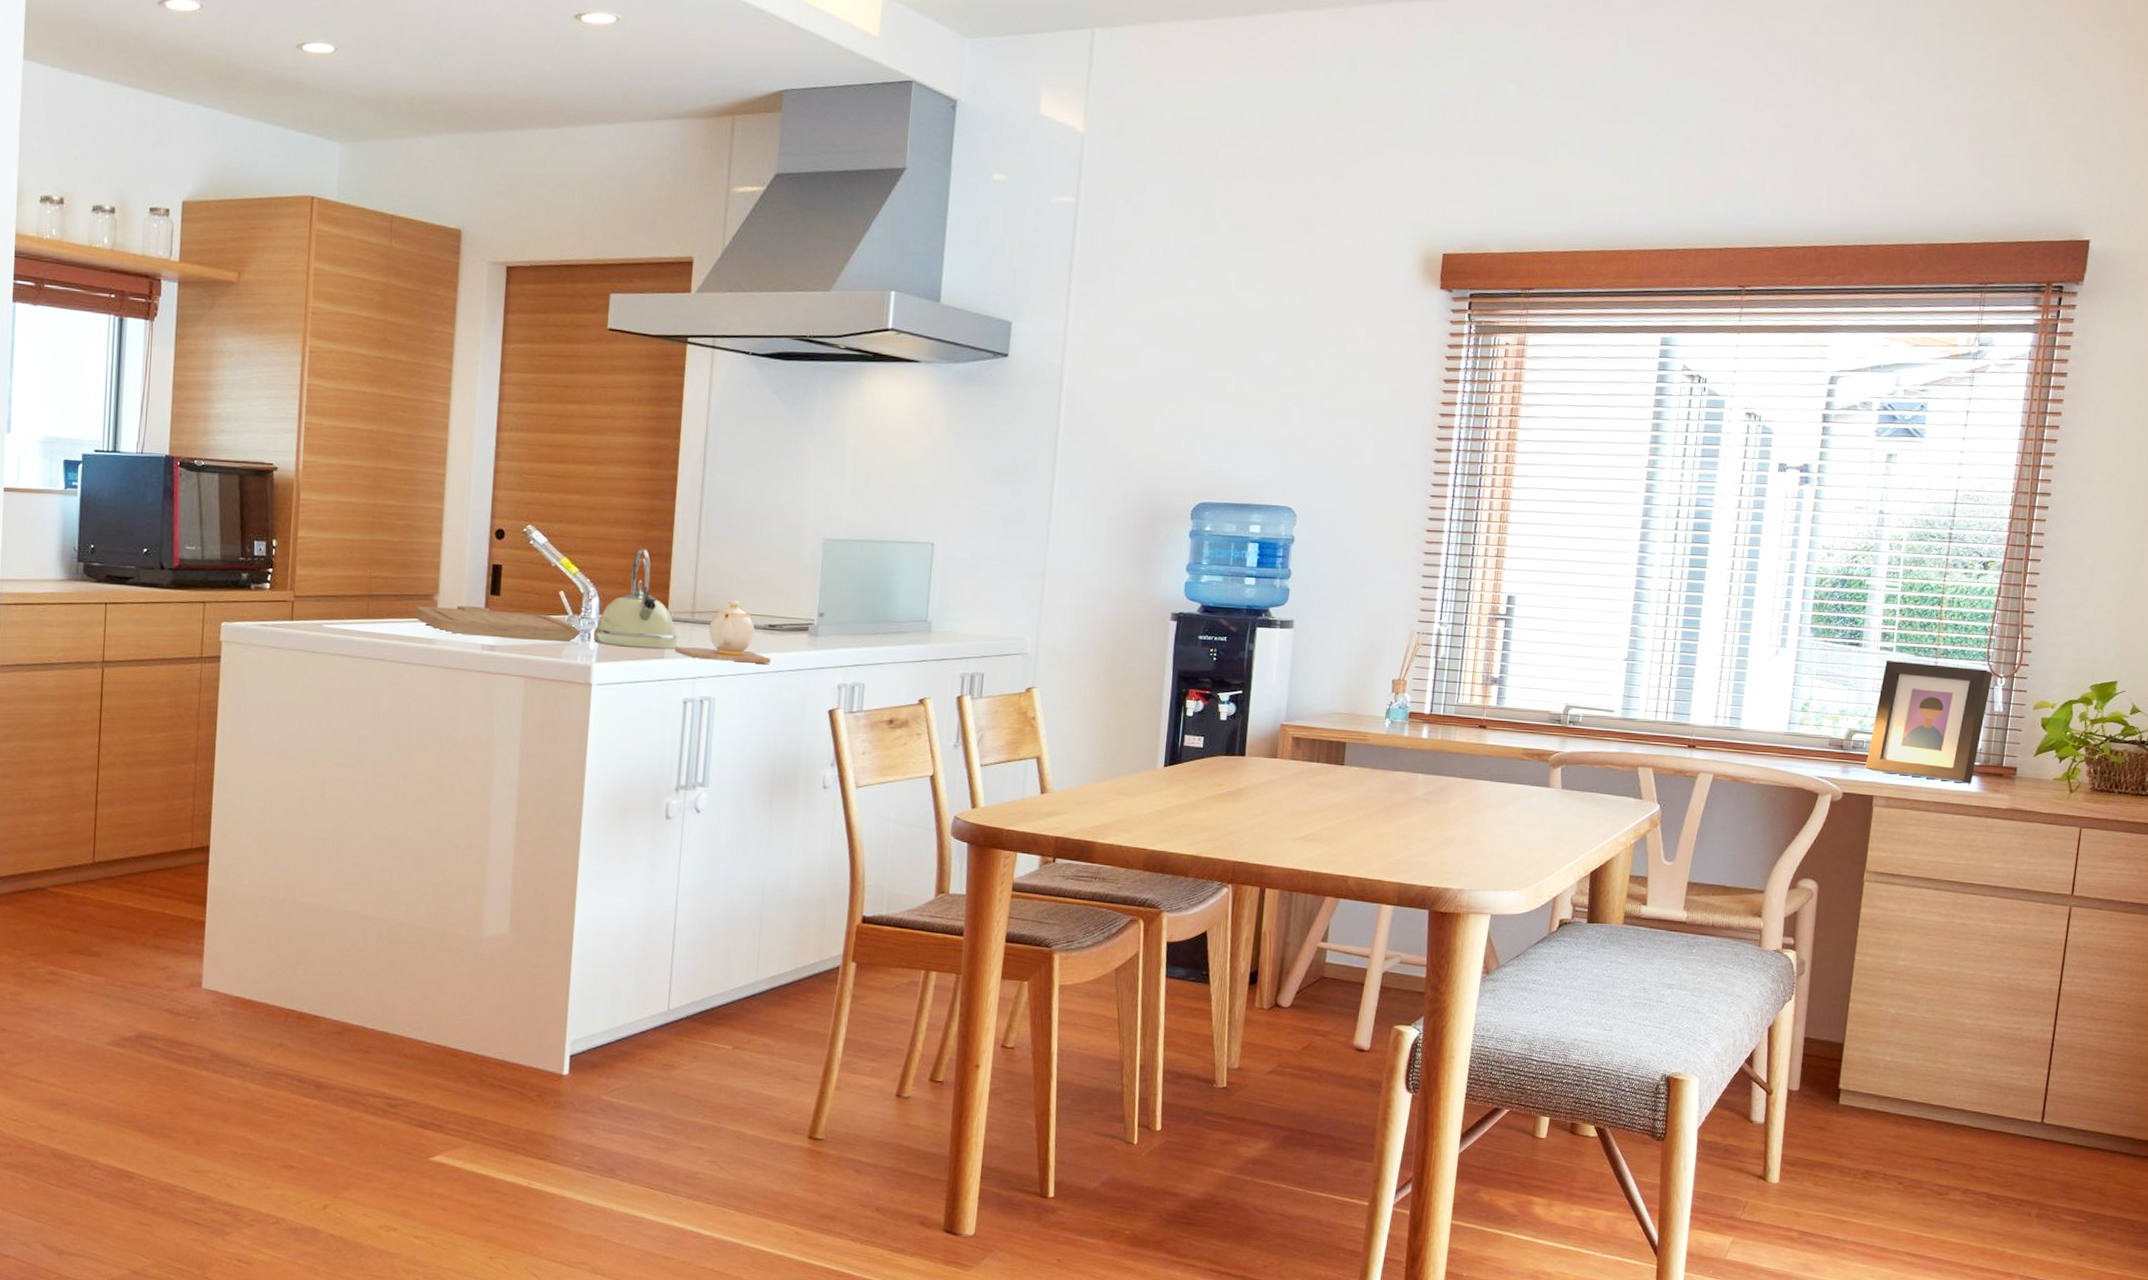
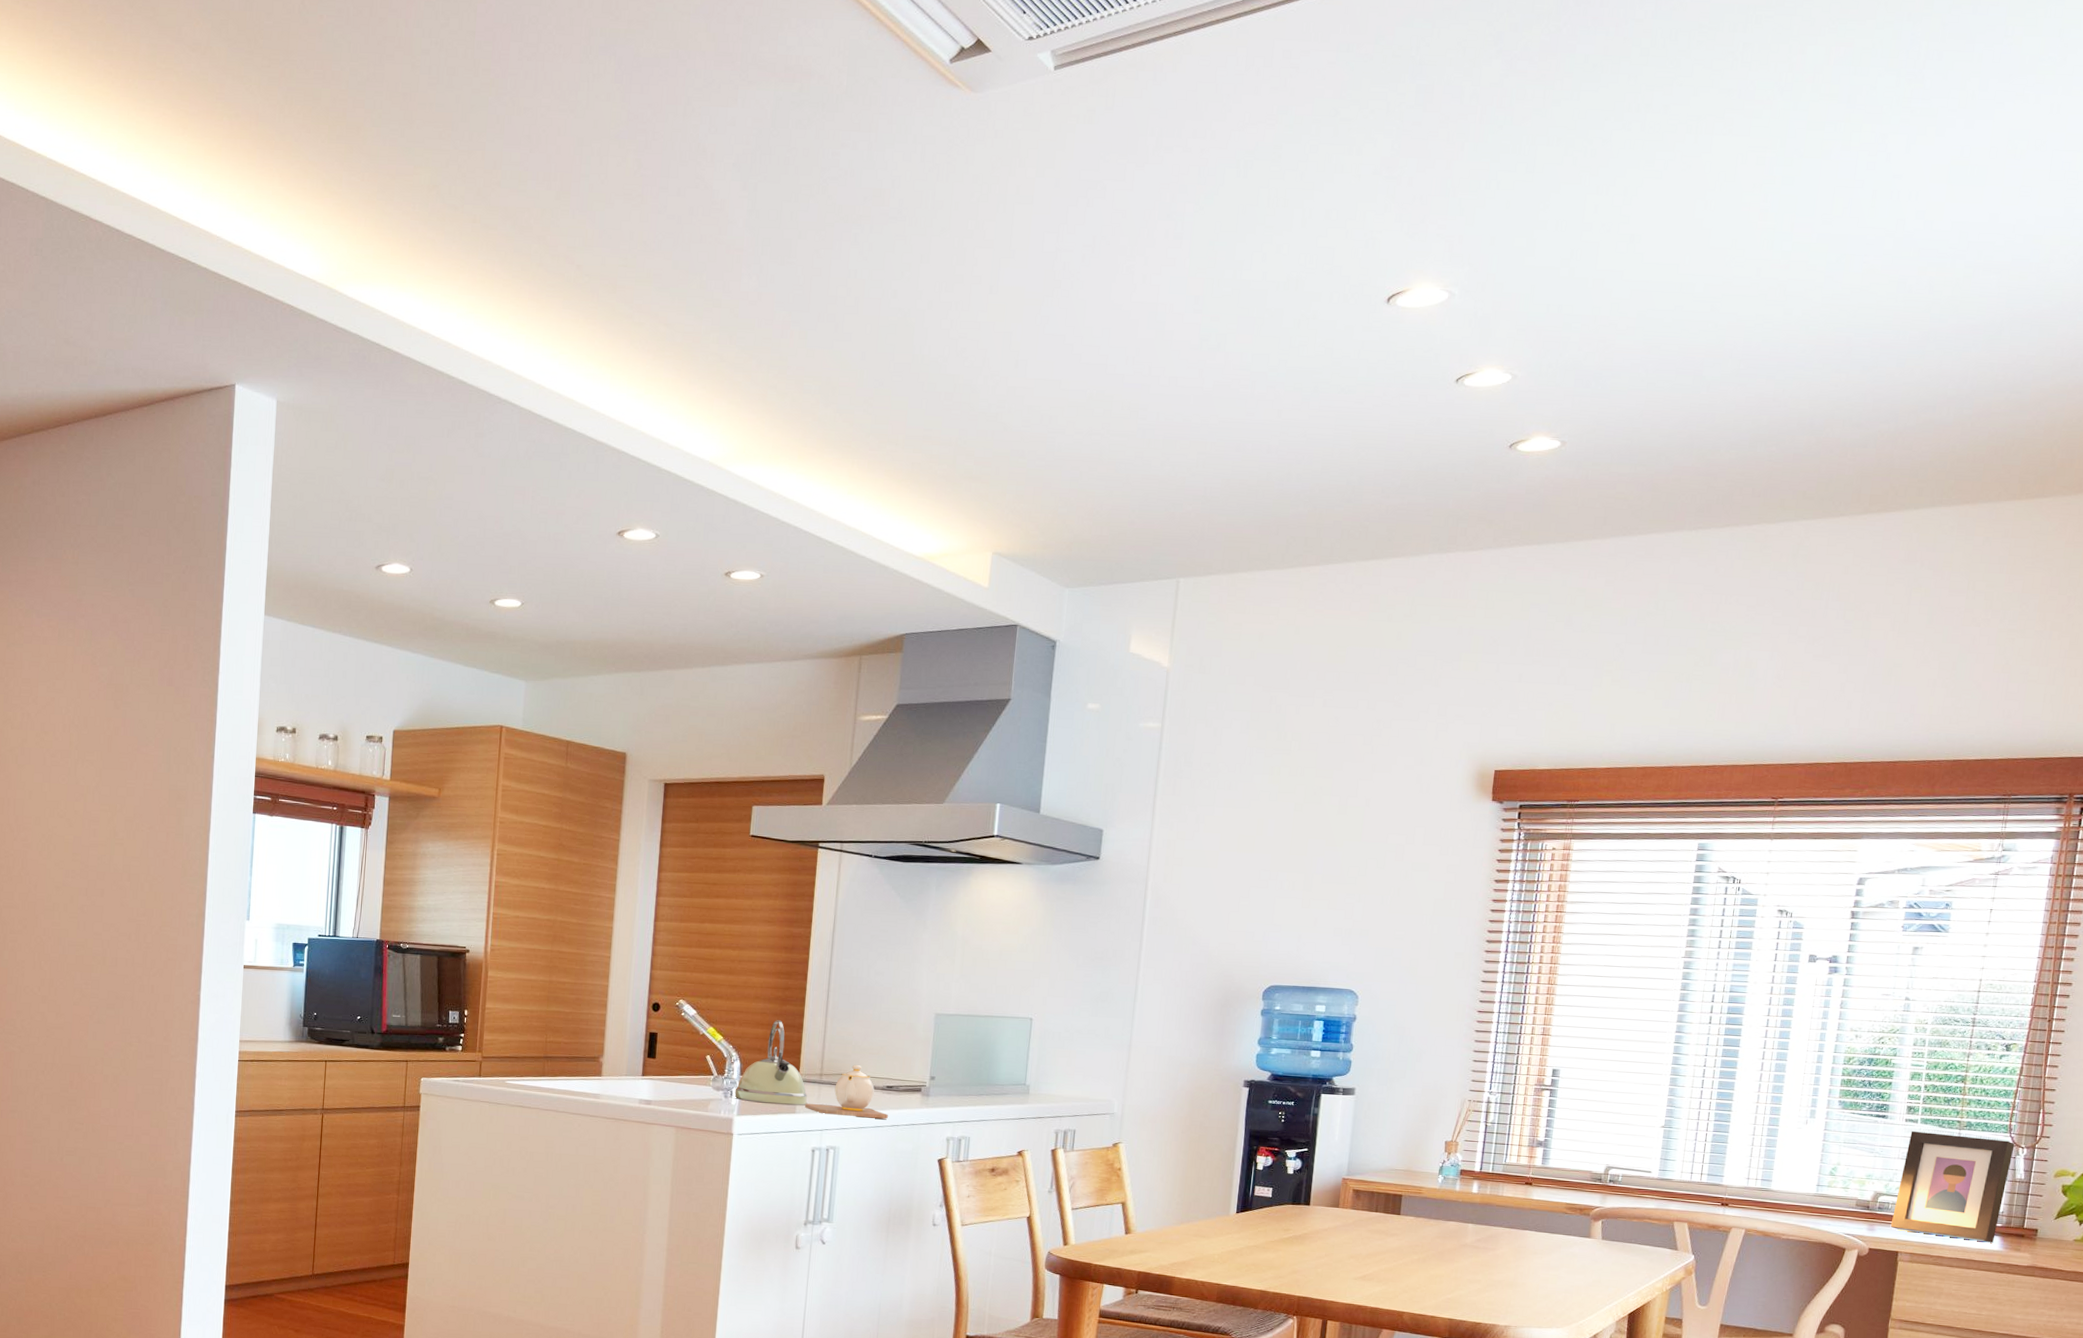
chopping board: present [414,606,580,643] -> none [582,1066,723,1099]

